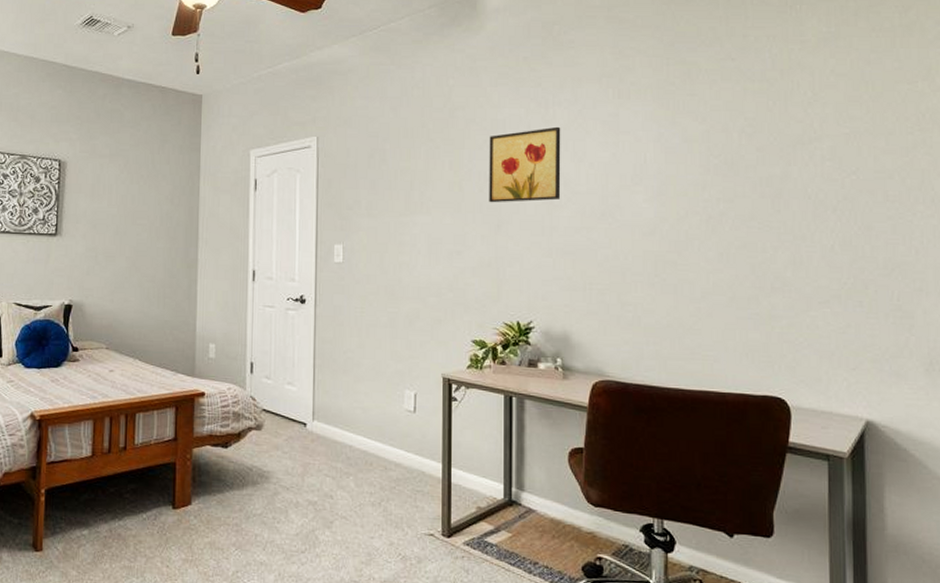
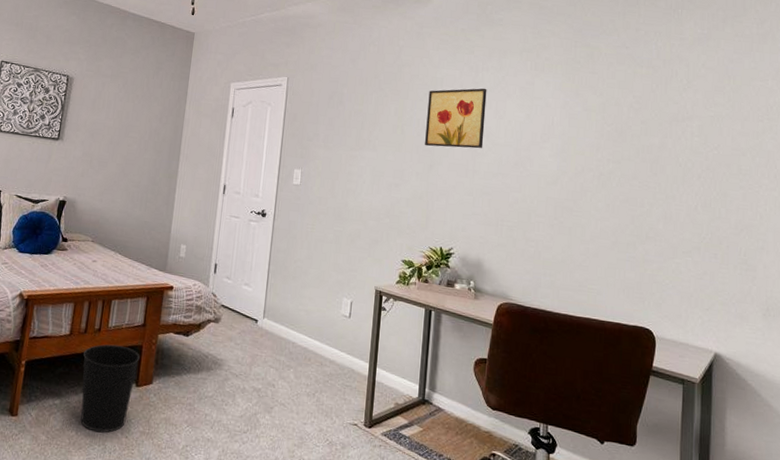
wastebasket: none [110,463,174,564] -> present [80,344,140,433]

